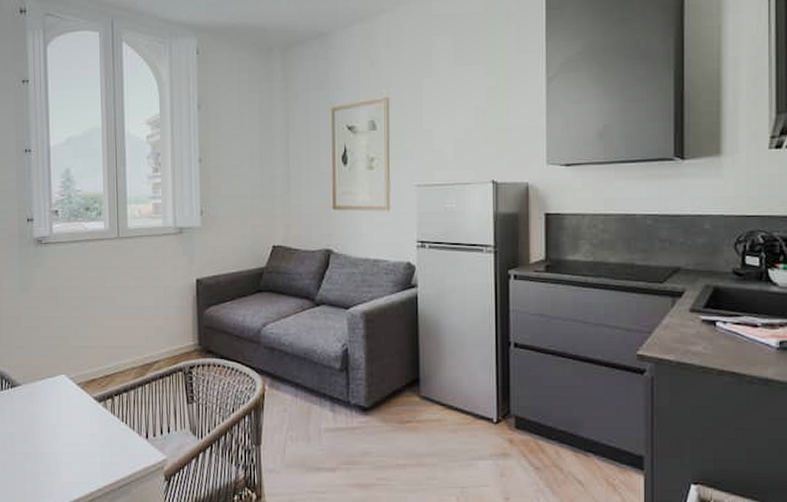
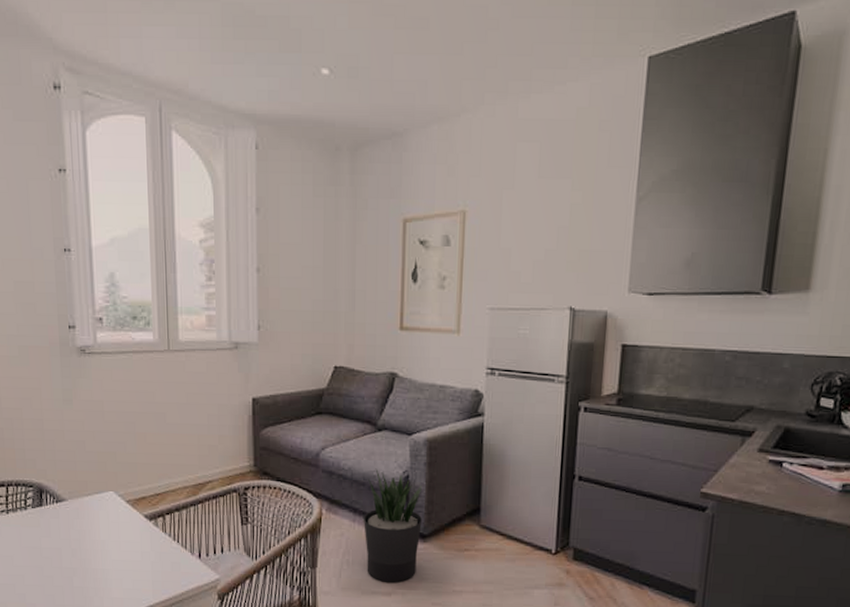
planter: none [306,342,362,458] -> present [364,468,423,583]

